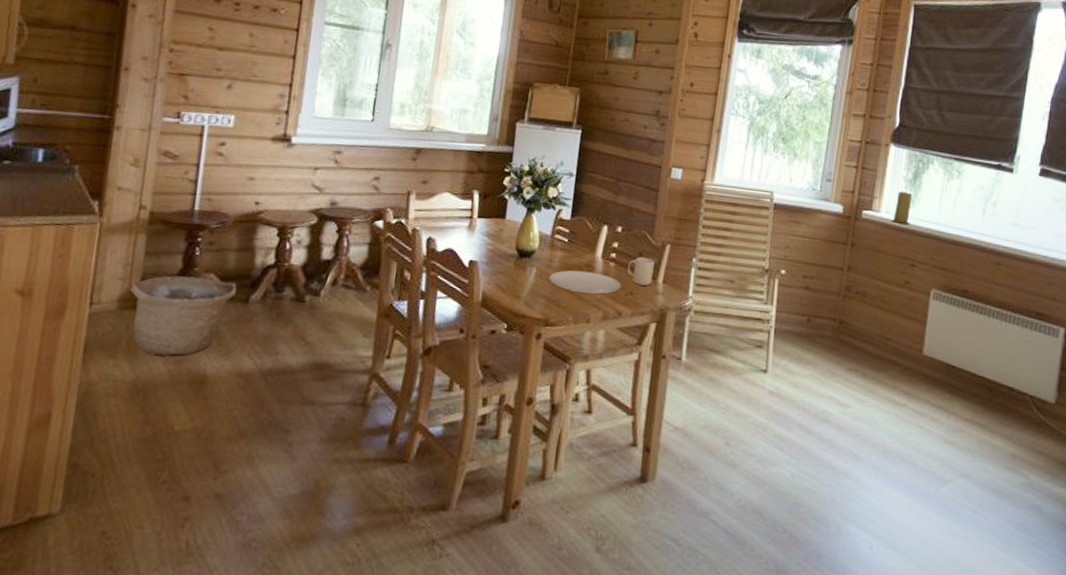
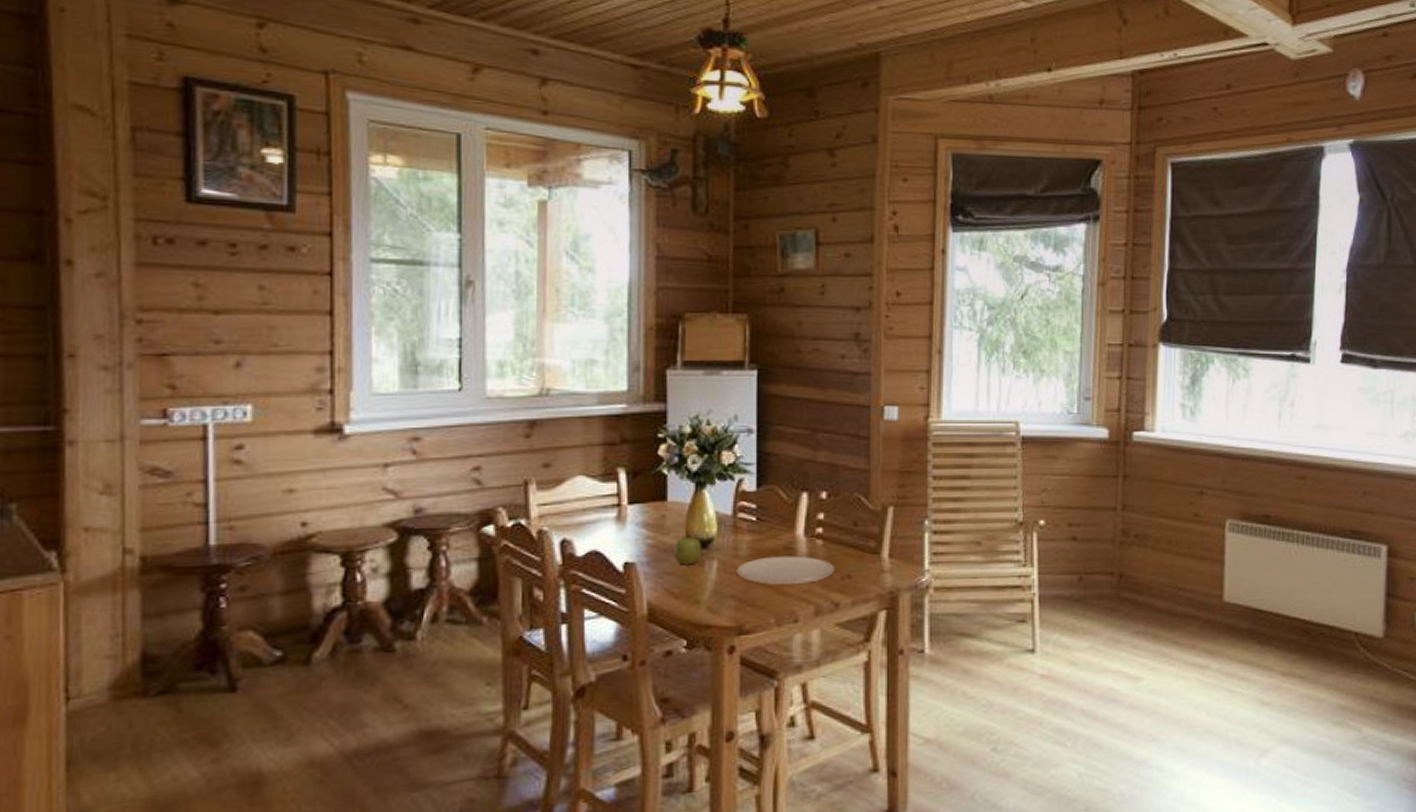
basket: present [130,276,237,356] -> none [127,637,292,756]
fruit: none [505,245,527,269] -> present [674,535,702,565]
cup: present [627,256,655,286] -> none [841,527,875,564]
candle: present [891,191,913,225] -> none [1169,402,1192,444]

